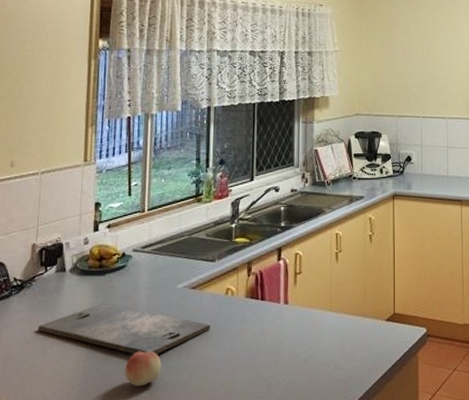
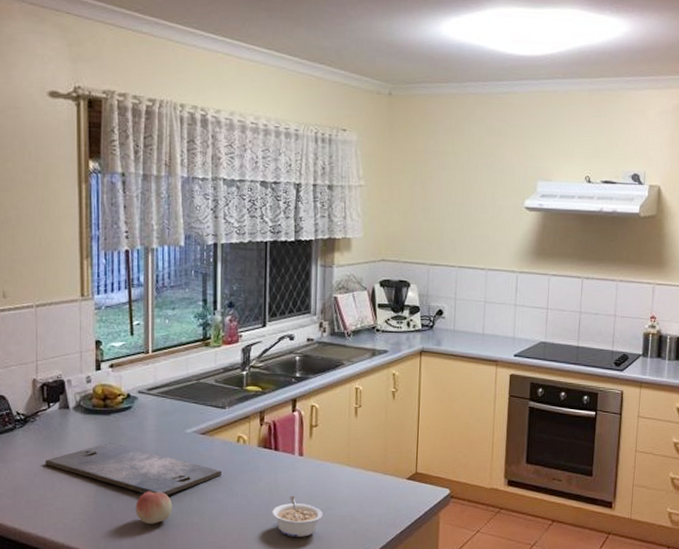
legume: none [258,345,307,389] -> present [272,495,323,537]

